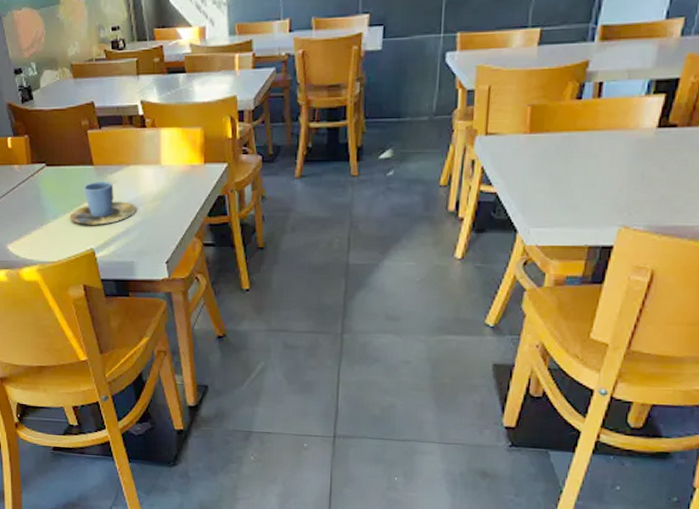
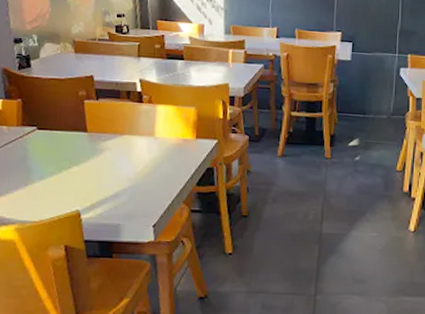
cup: present [69,181,137,225] -> none [56,147,128,188]

